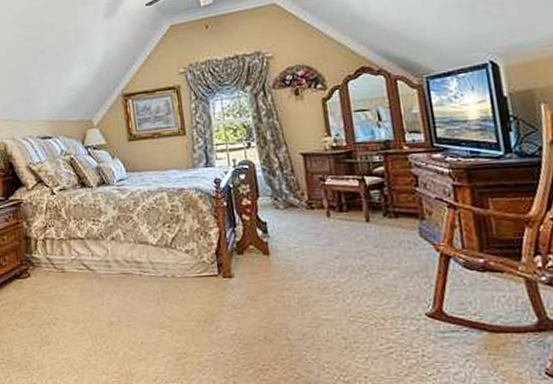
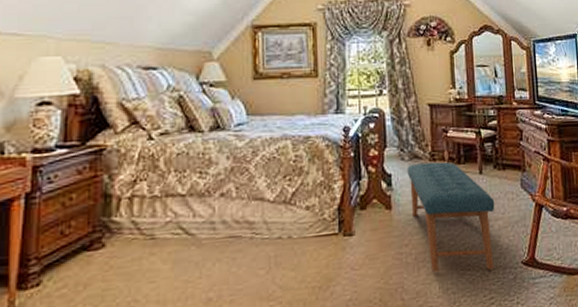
bench: none [282,210,390,319] -> present [407,162,495,273]

